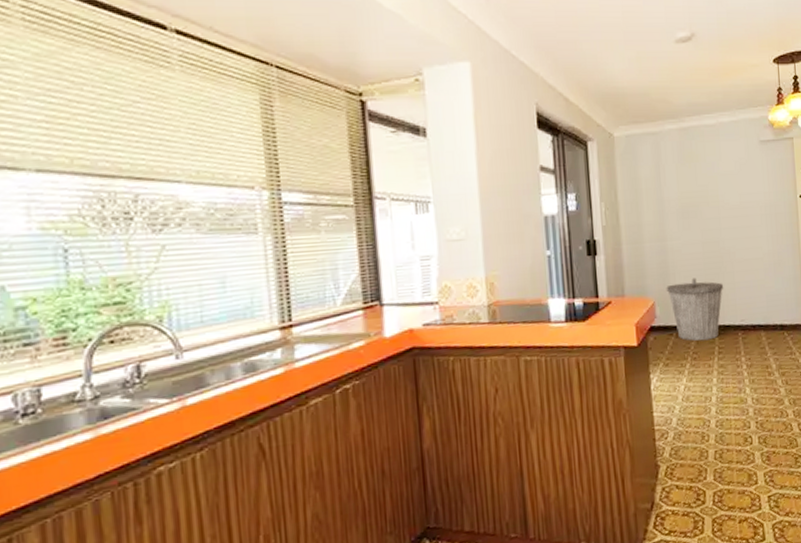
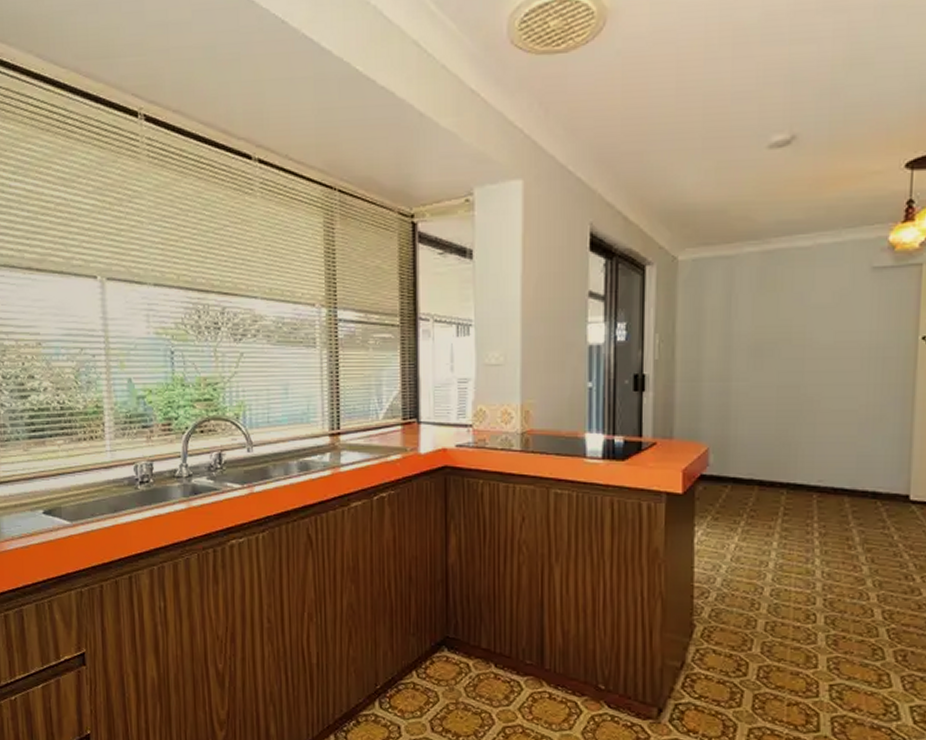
trash can: present [666,277,724,341] -> none [724,426,800,498]

